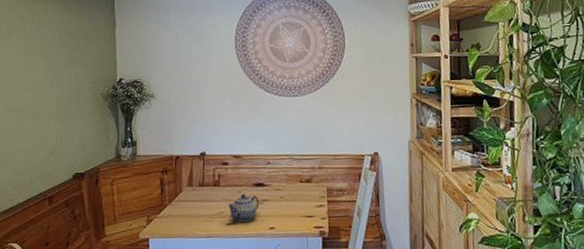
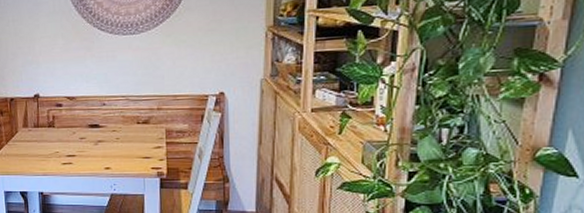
teapot: present [227,193,260,222] -> none [62,134,95,161]

